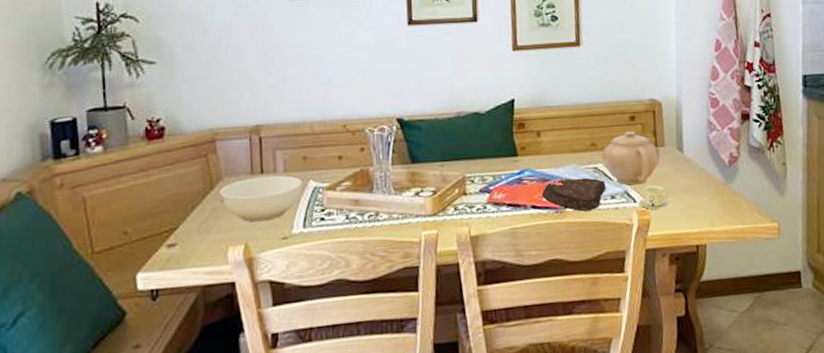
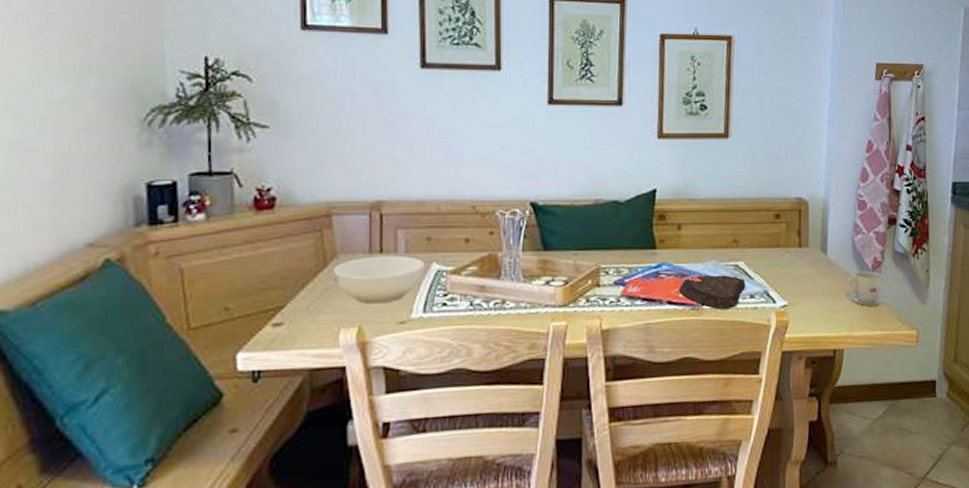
teapot: present [601,131,660,185] -> none [743,229,803,285]
cup and saucer: present [637,185,672,210] -> none [777,287,811,312]
teacup: none [703,166,749,202] -> present [845,270,891,307]

